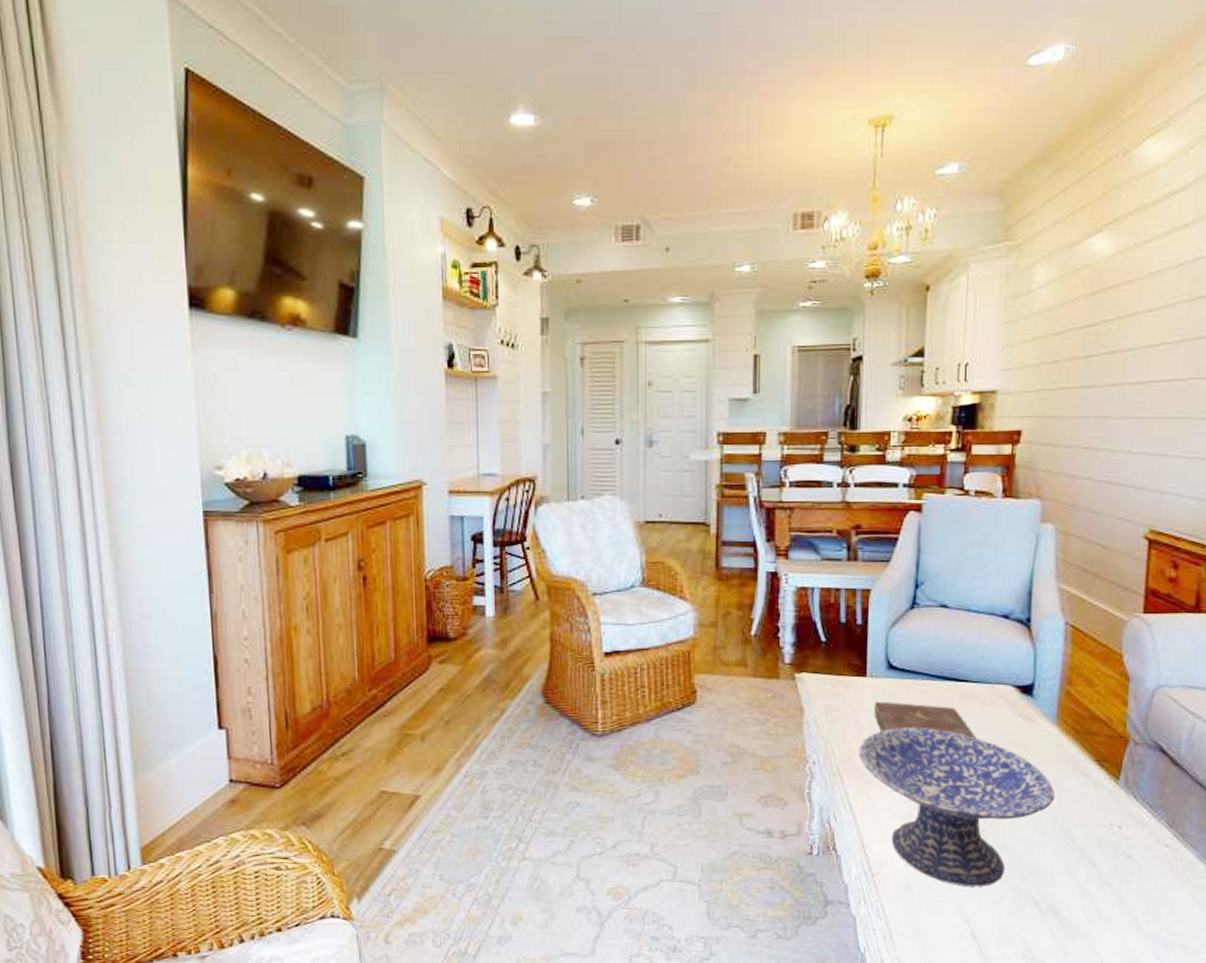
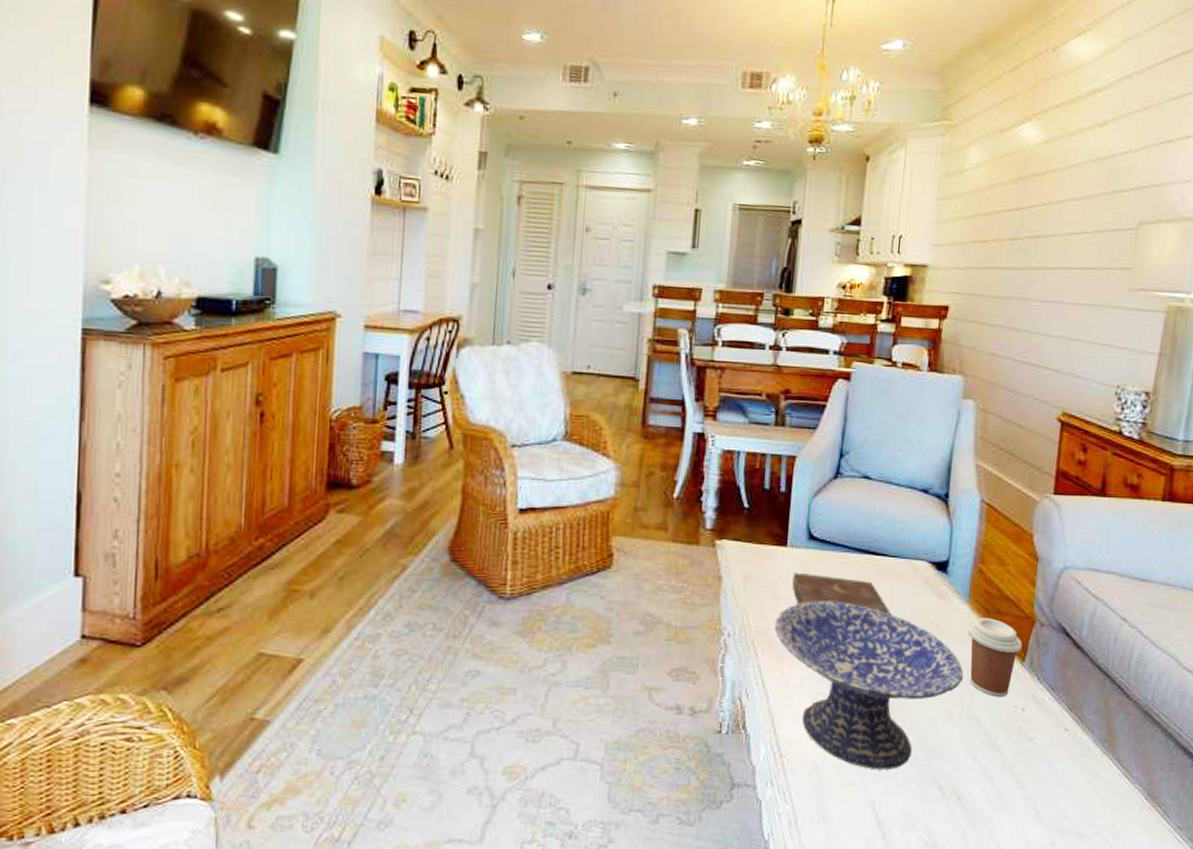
coffee cup: none [1057,738,1116,816] -> present [968,617,1023,698]

